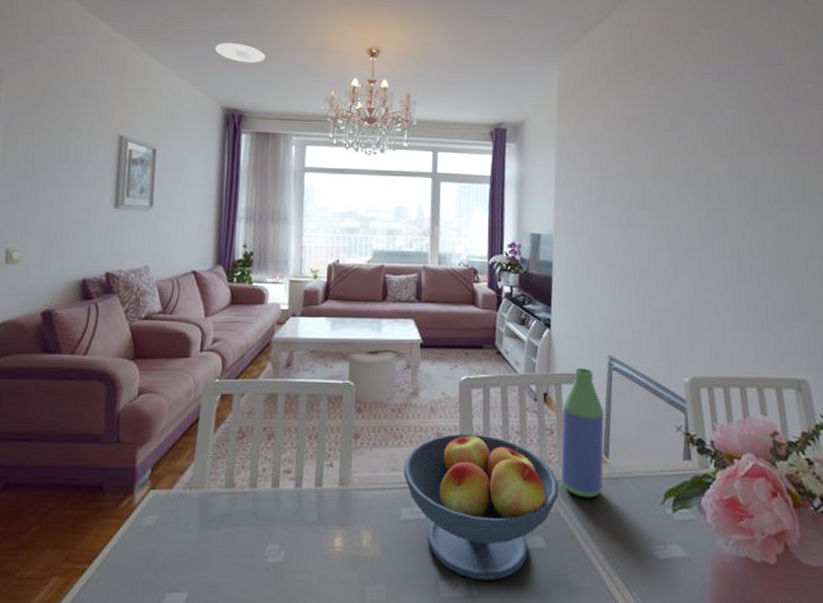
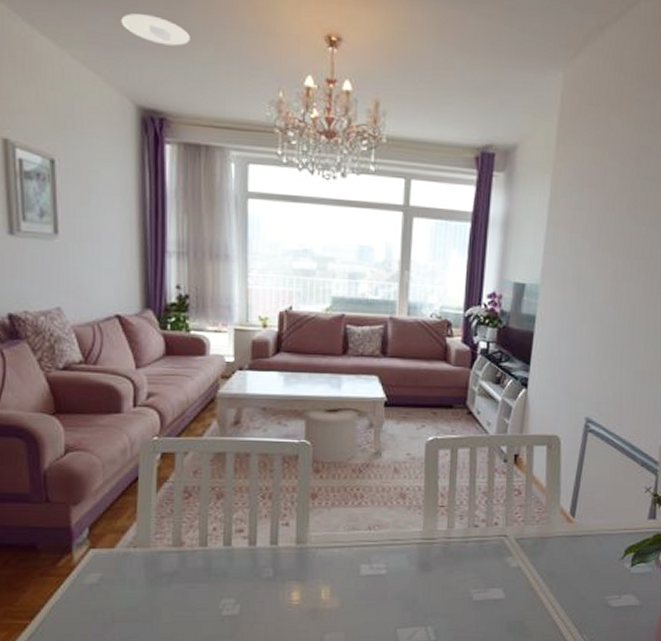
fruit bowl: present [403,433,558,580] -> none [363,493,522,628]
bottle: present [561,367,604,498] -> none [525,429,575,554]

